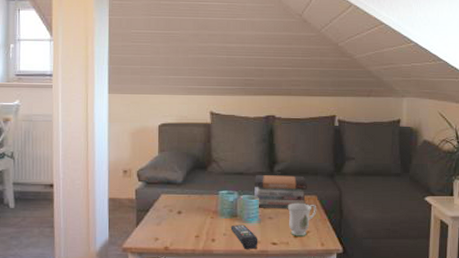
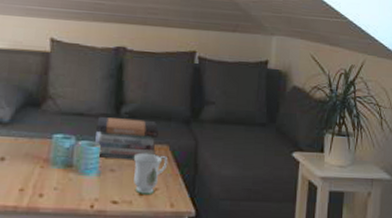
remote control: present [230,224,258,249] -> none [63,177,96,209]

